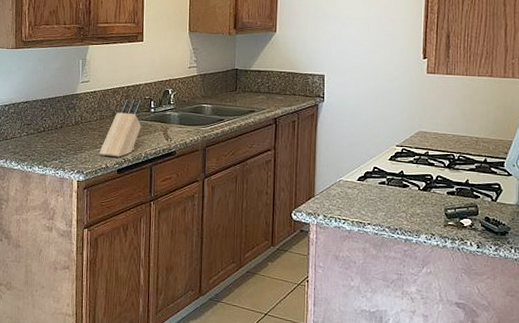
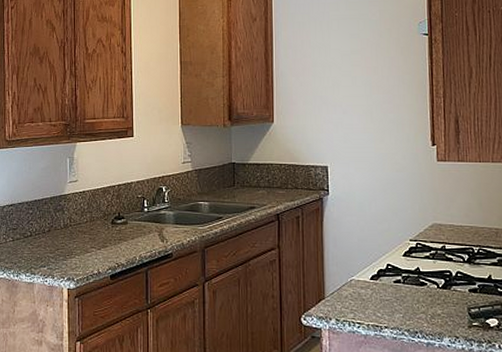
knife block: present [99,99,143,158] -> none [90,199,135,262]

